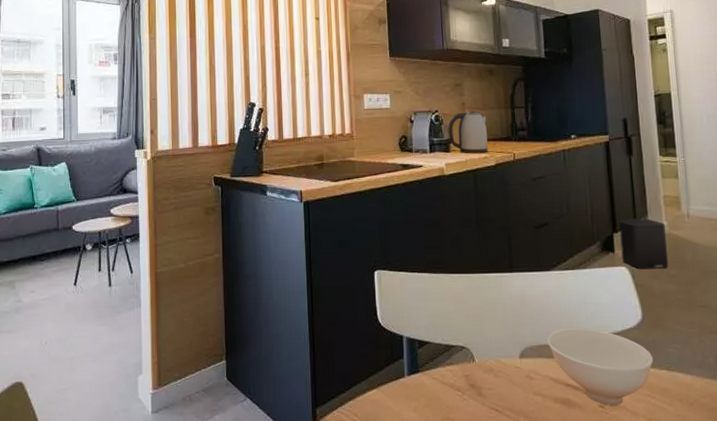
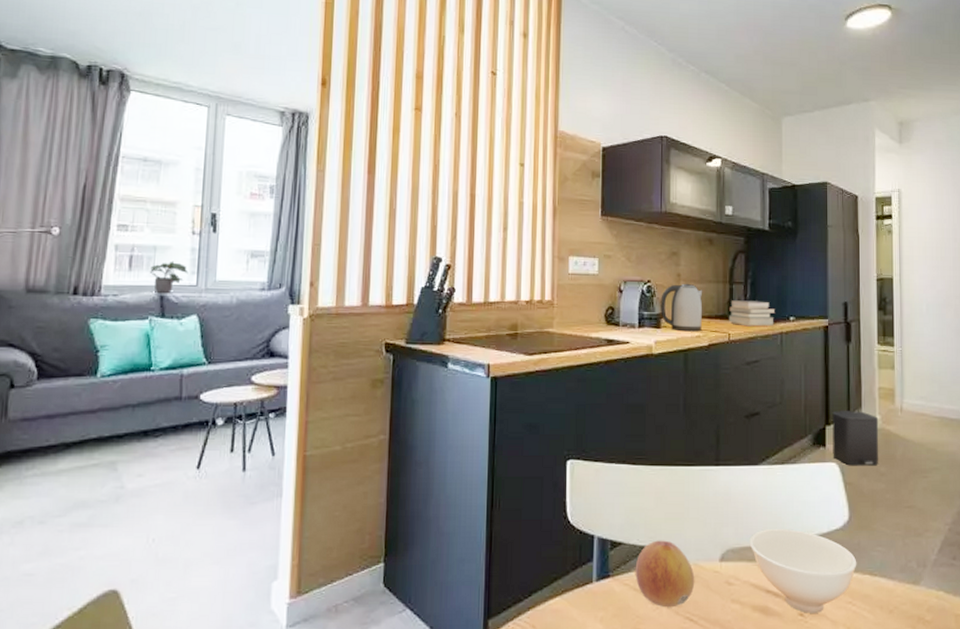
potted plant: none [28,120,57,147] -> present [150,261,188,294]
fruit: none [442,339,498,399] -> present [635,540,695,608]
books: none [511,122,557,146] -> present [728,300,776,327]

